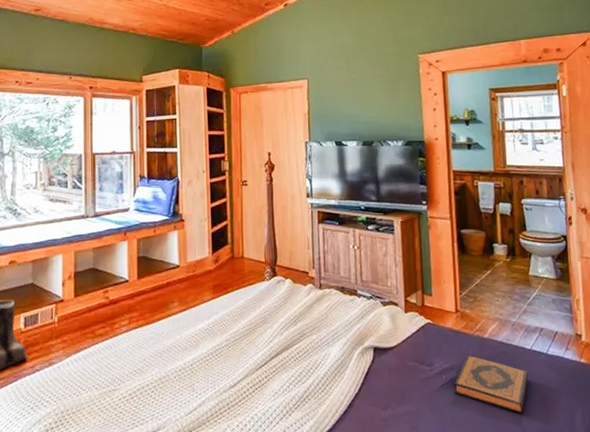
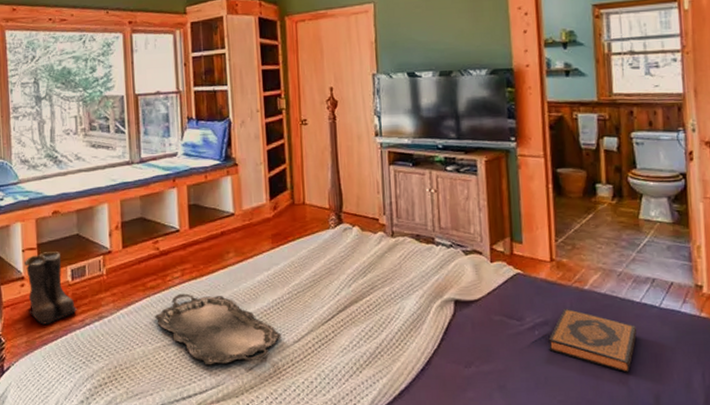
serving tray: none [101,341,219,410] -> present [154,293,281,365]

